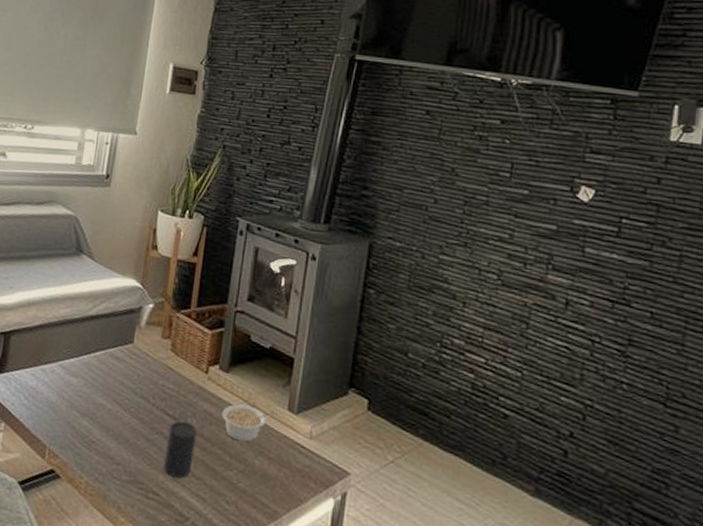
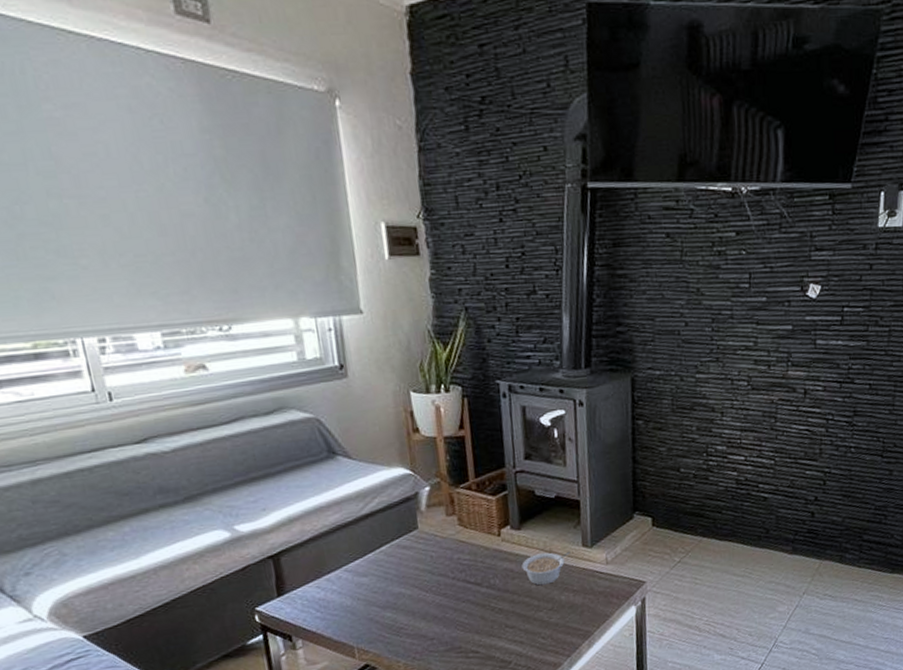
cup: present [163,421,197,478] -> none [474,583,504,634]

